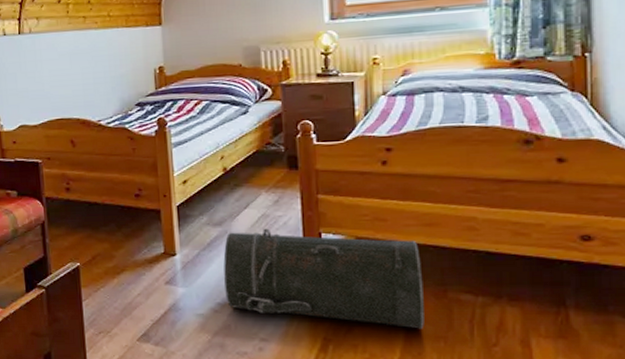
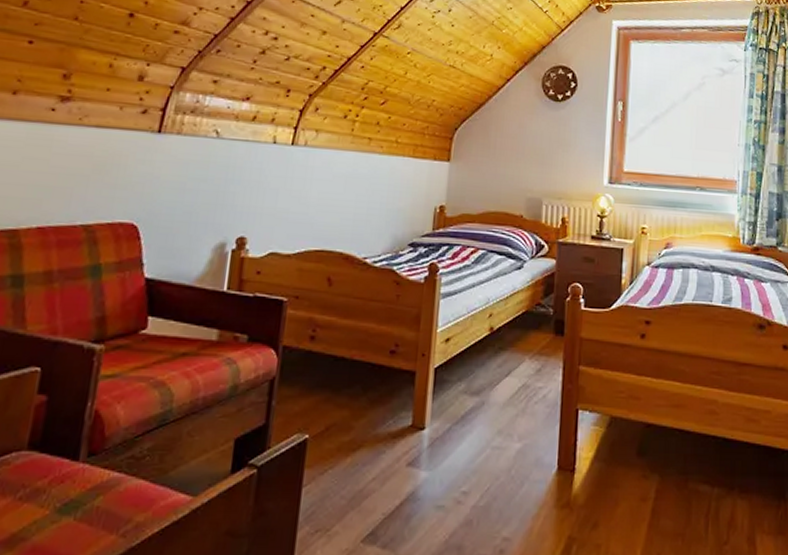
duffel bag: present [223,228,425,329] -> none [472,401,668,525]

